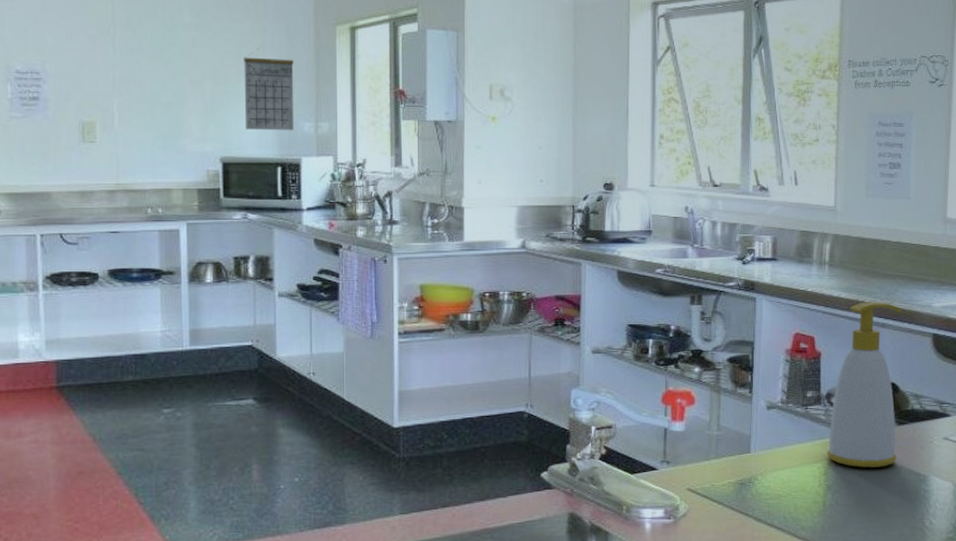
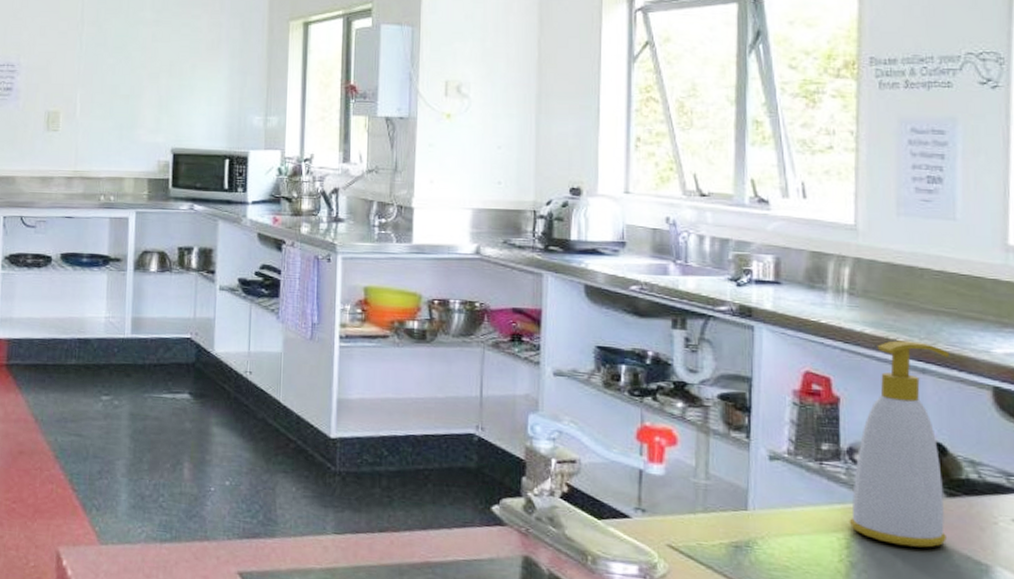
calendar: present [244,48,294,131] -> none [196,43,247,124]

